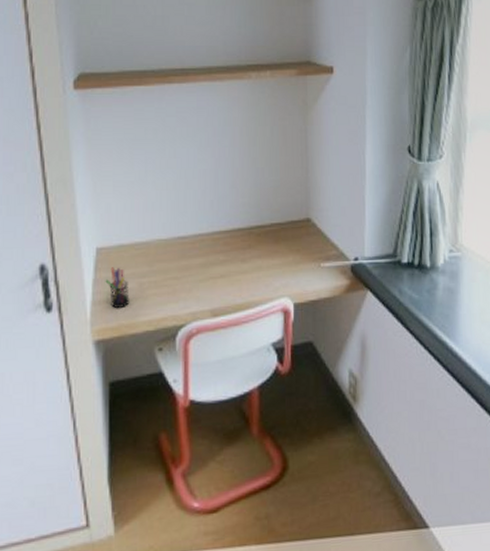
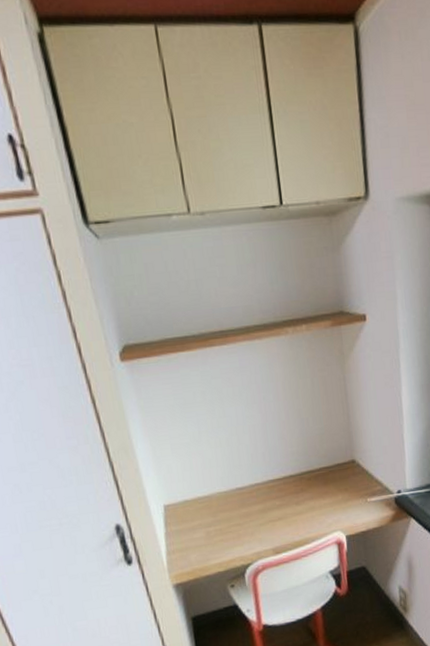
pen holder: present [105,267,130,308] -> none [176,520,200,556]

